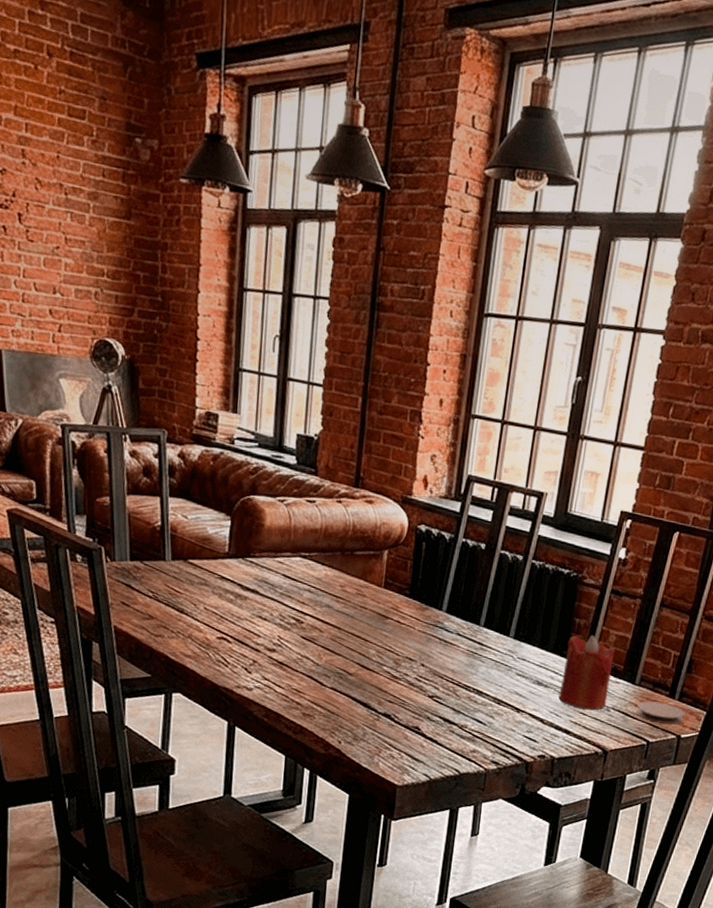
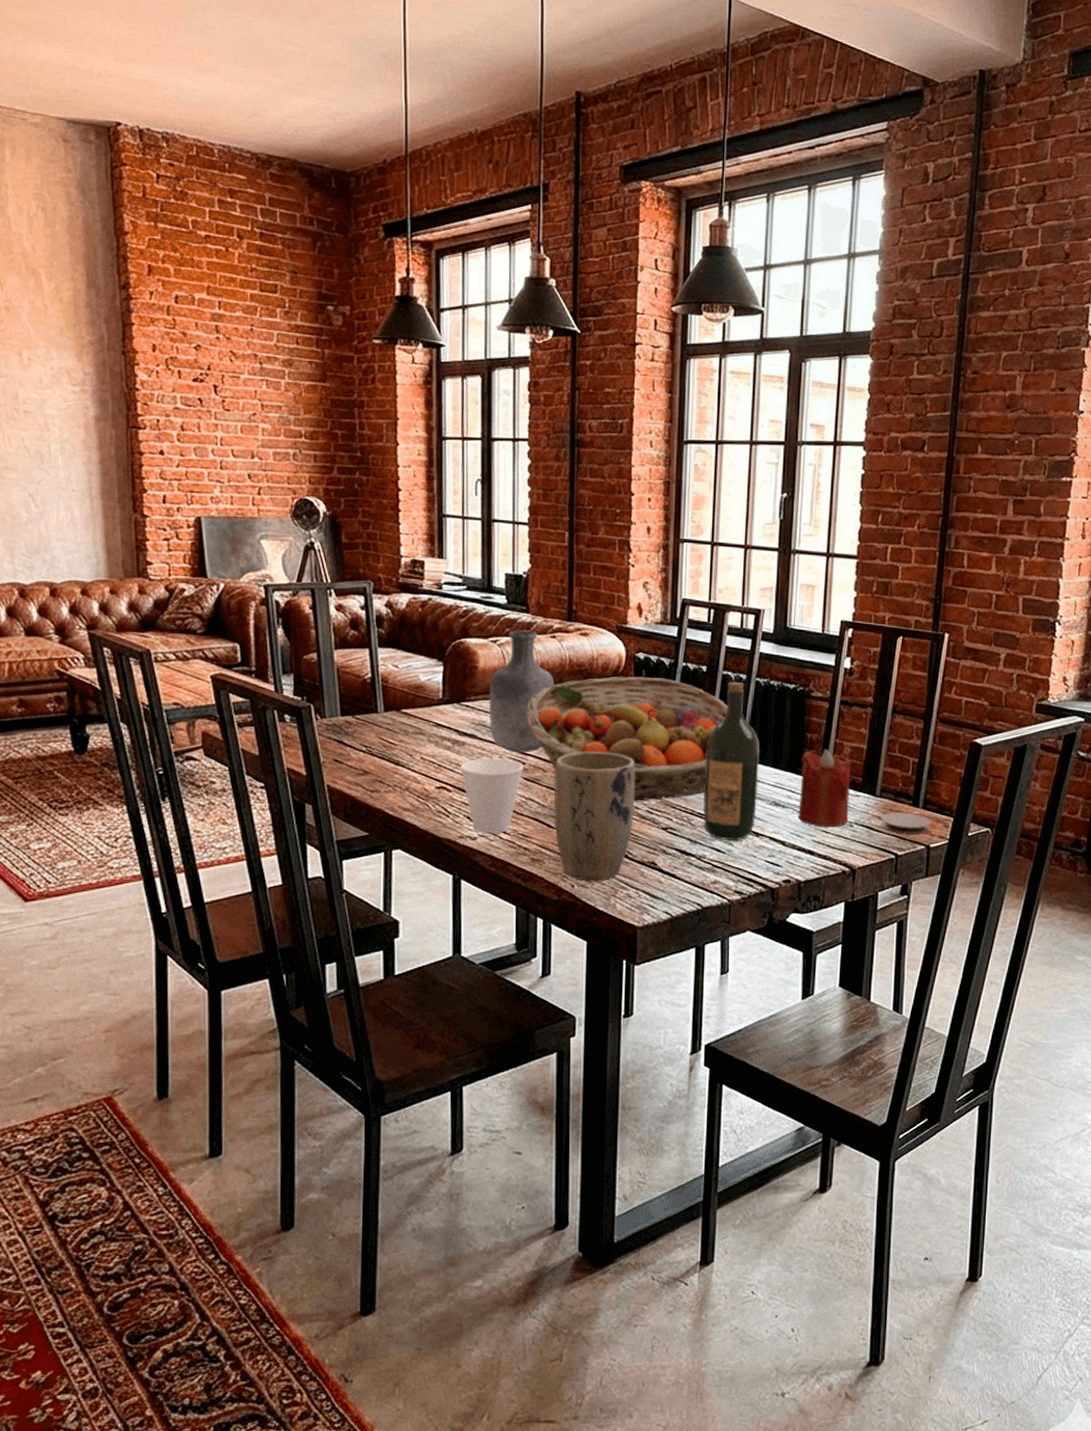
cup: none [241,613,301,687] -> present [460,758,523,834]
vase: none [271,491,337,613] -> present [489,630,555,753]
fruit basket: none [308,546,503,669] -> present [527,677,728,802]
plant pot: none [326,616,408,740] -> present [554,752,636,882]
wine bottle: none [468,562,529,714] -> present [702,682,760,840]

